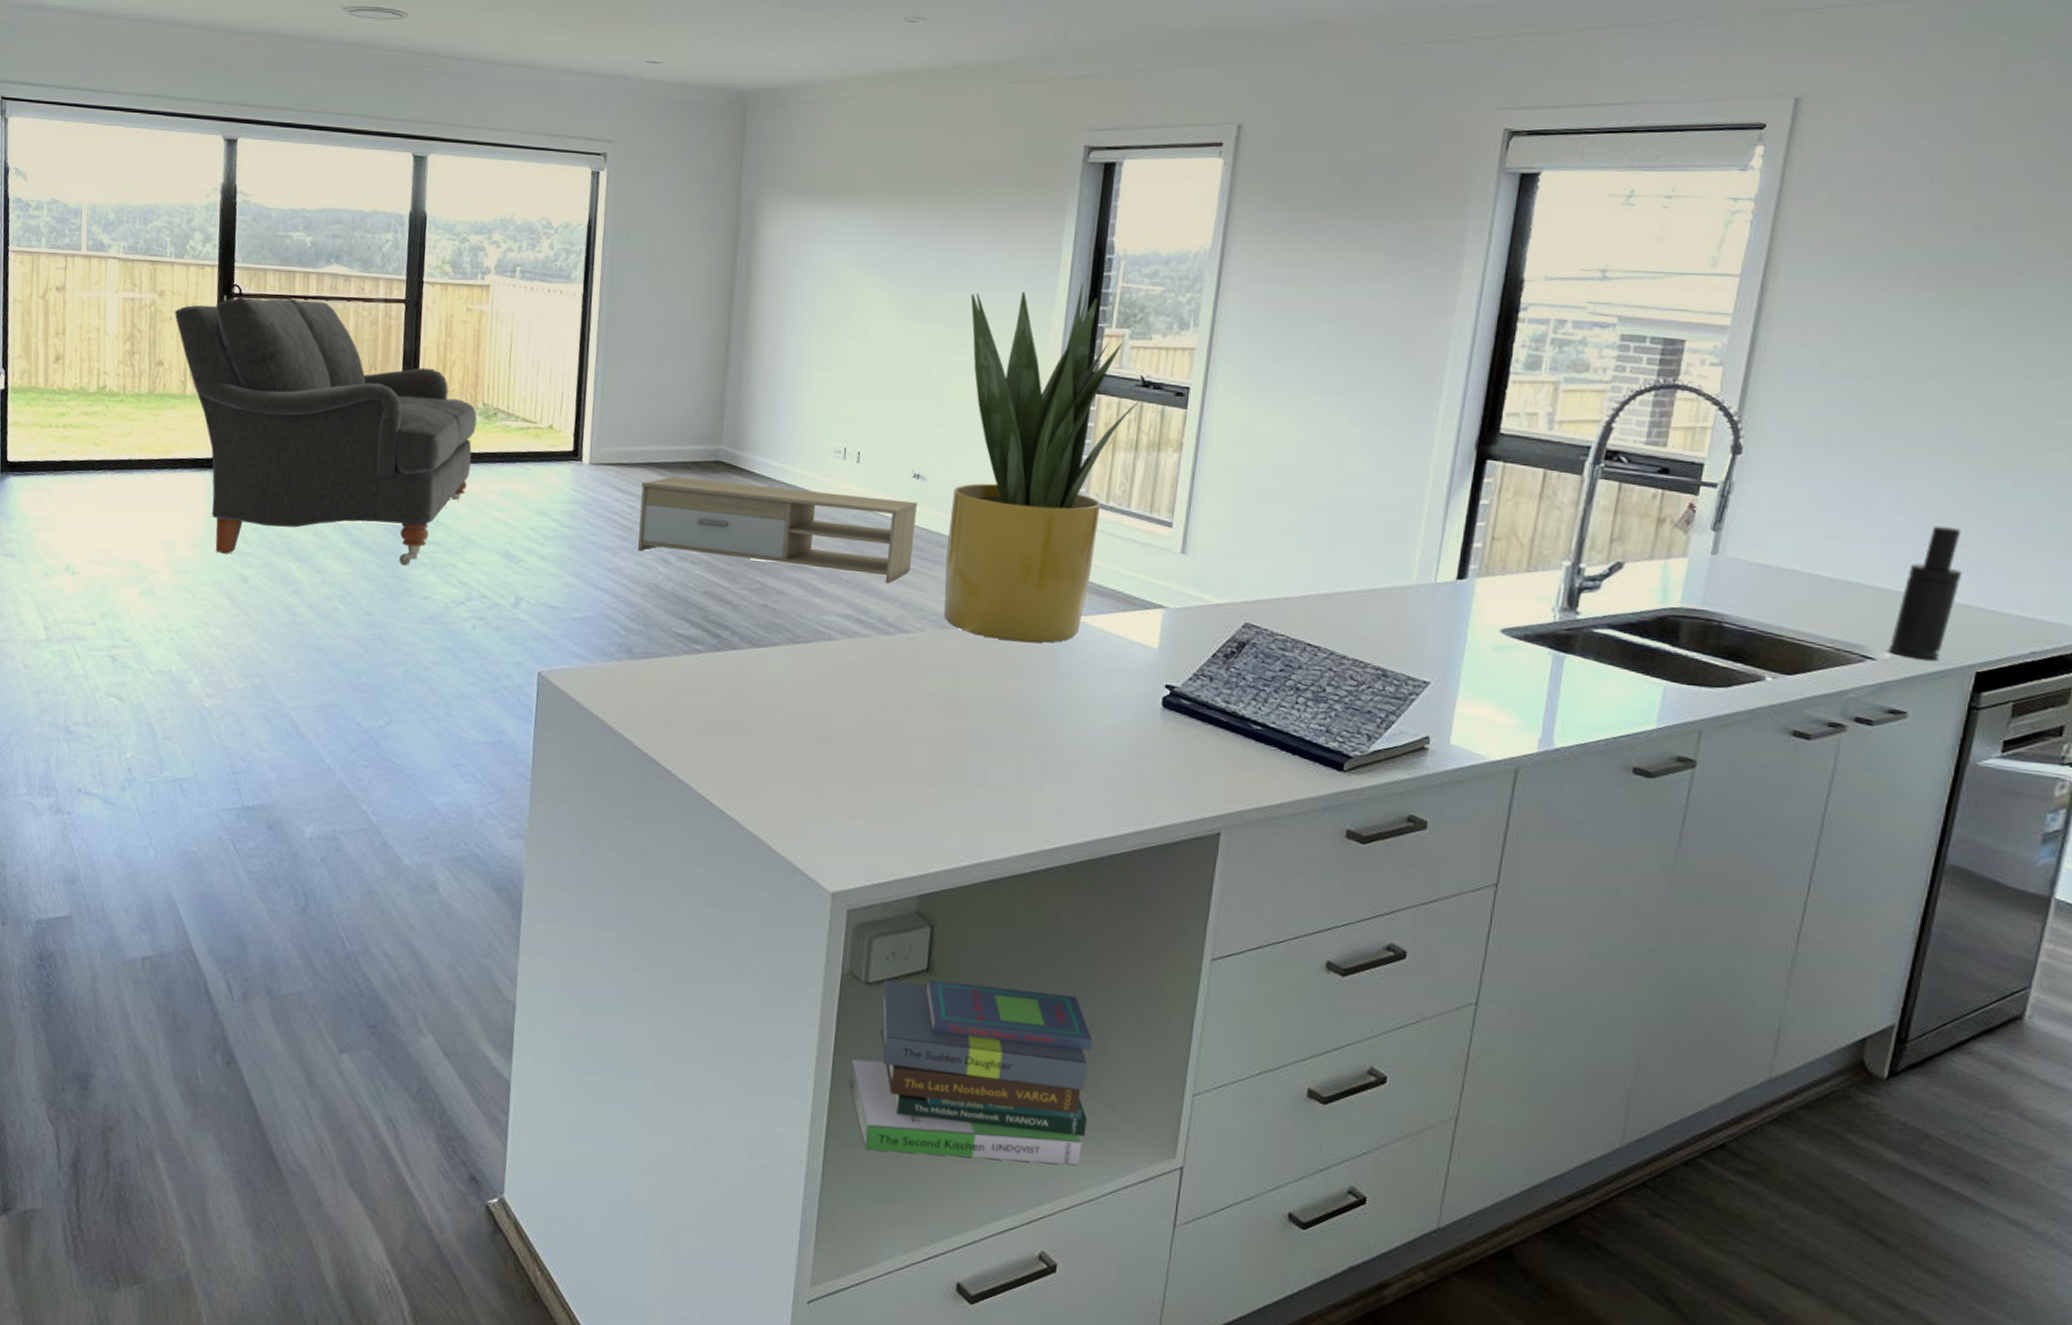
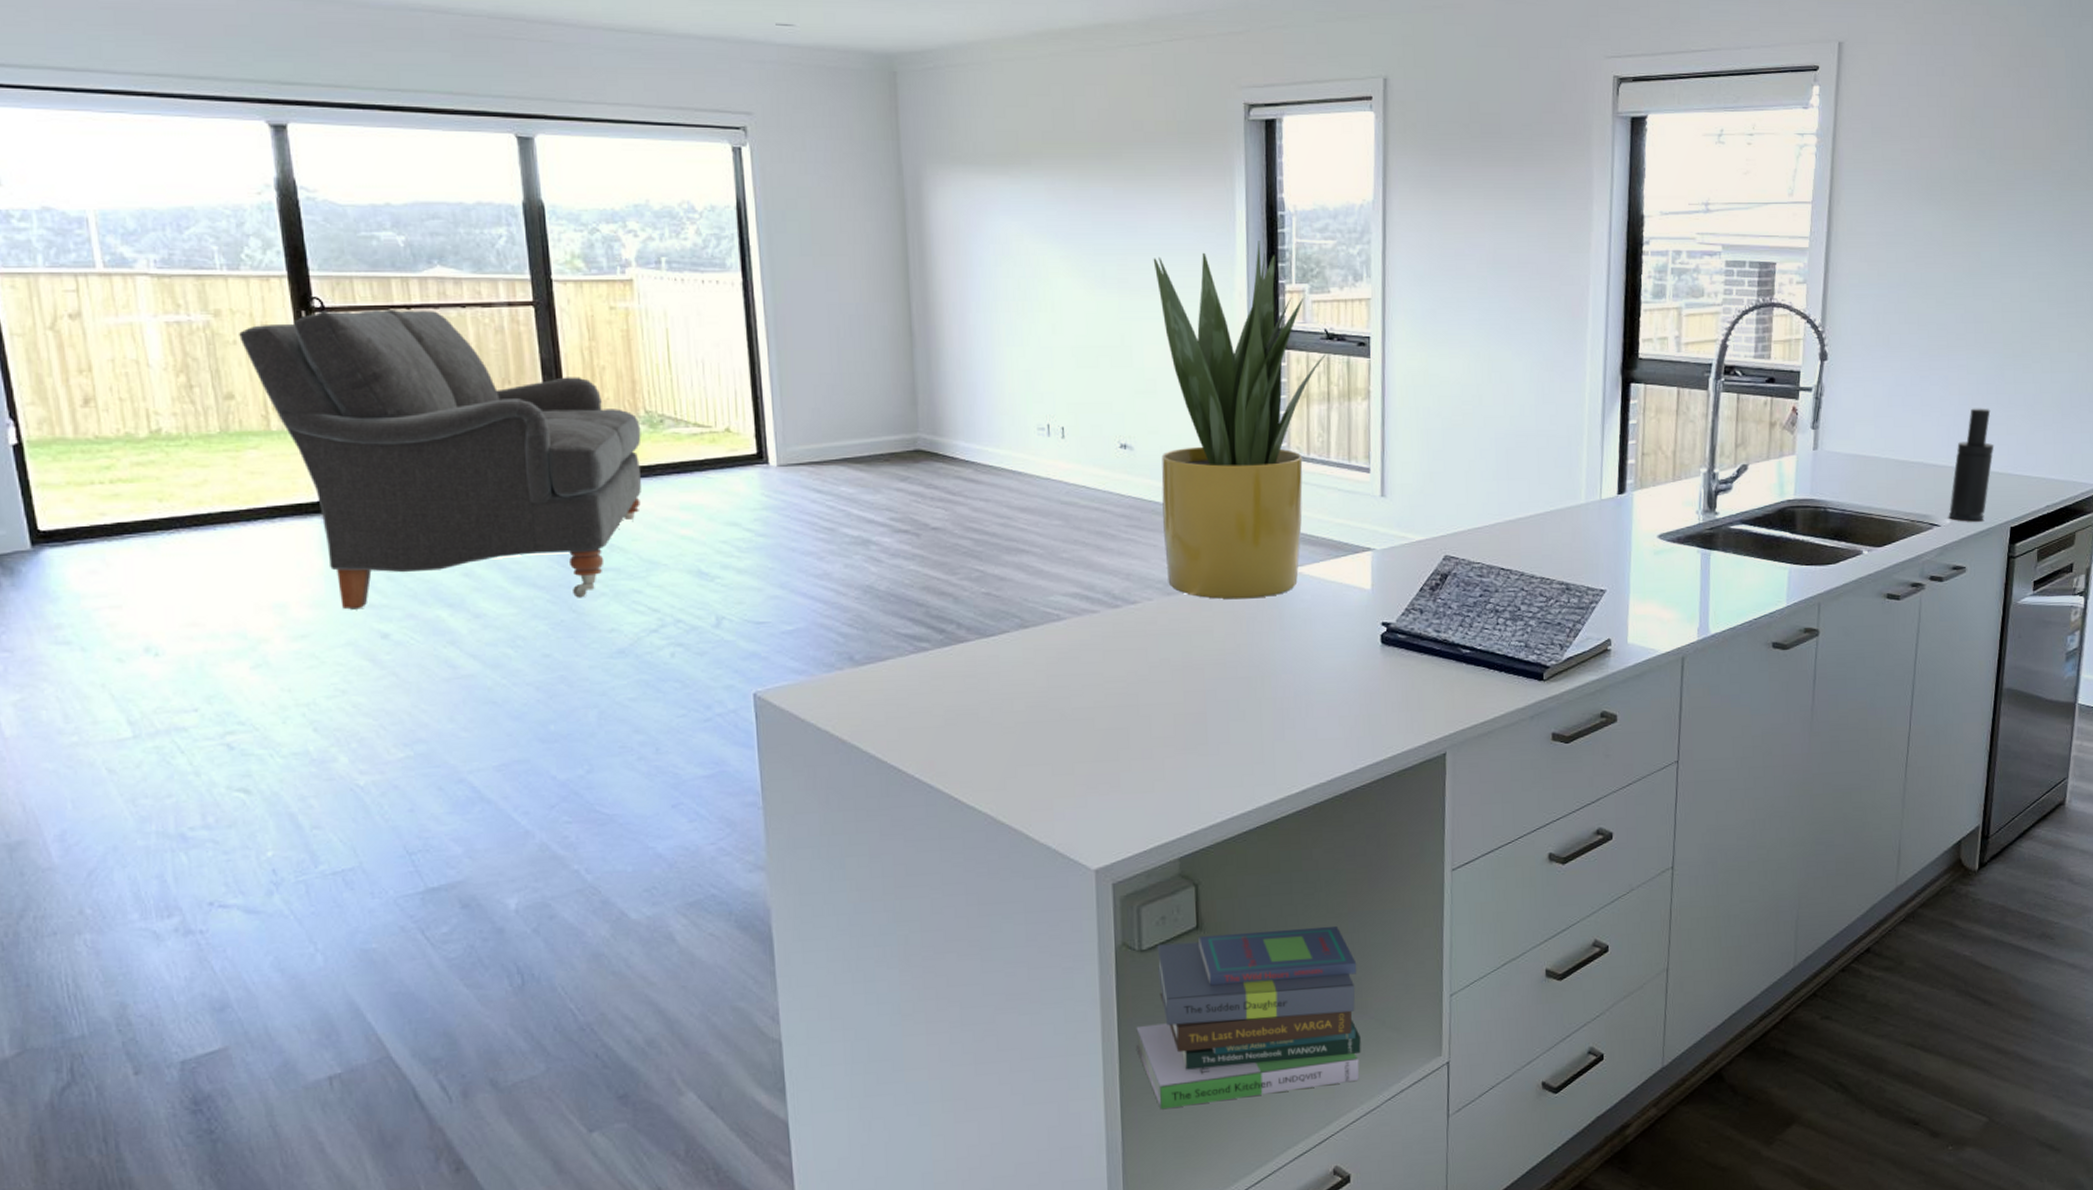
tv stand: present [637,476,918,583] -> none [838,470,1130,557]

